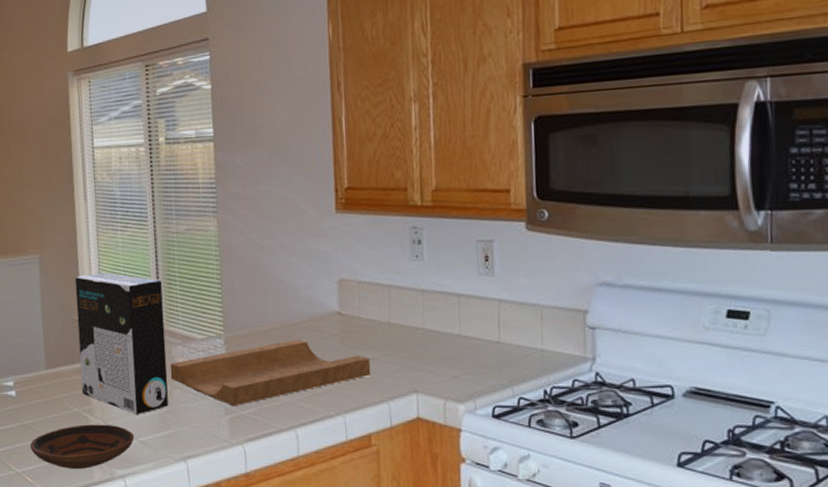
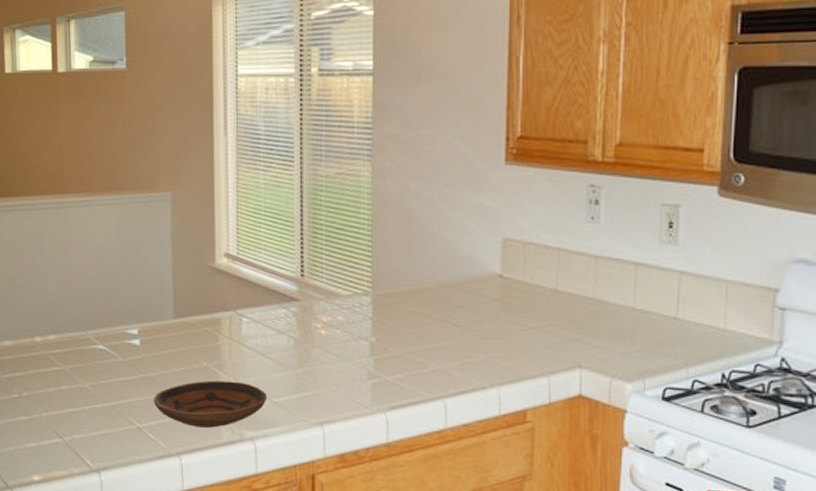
cereal box: present [74,272,168,414] -> none [210,216,307,373]
cutting board: present [170,339,371,407] -> none [310,302,532,371]

